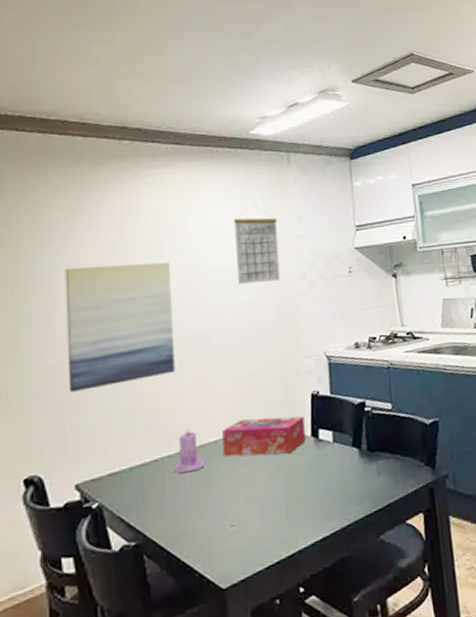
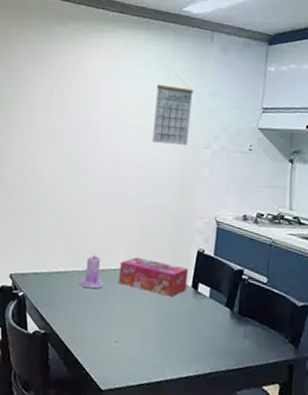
wall art: present [65,261,175,393] -> none [15,104,101,206]

